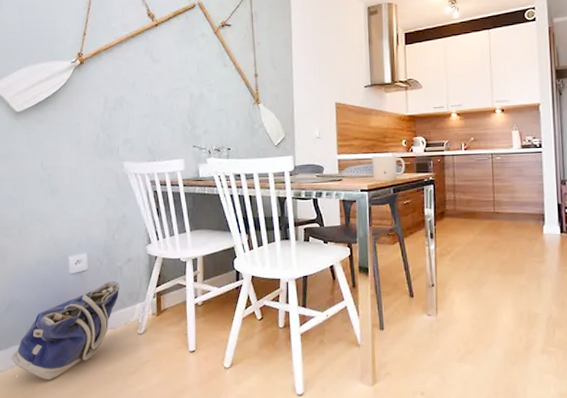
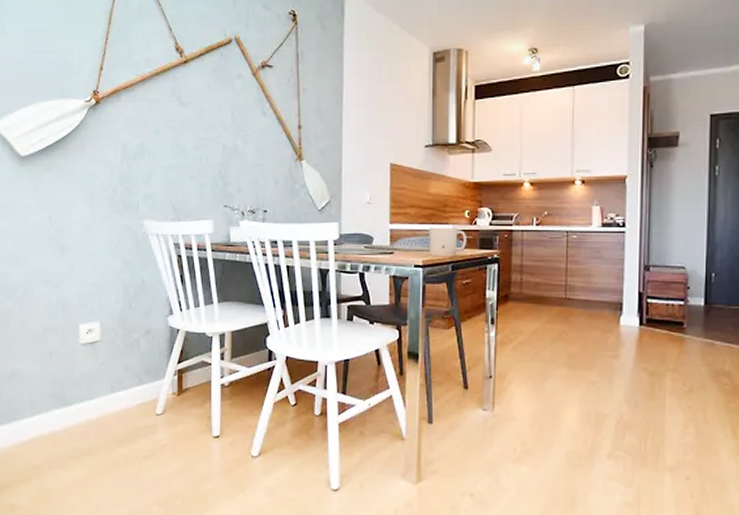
tote bag: present [11,281,120,379] -> none [13,355,137,460]

